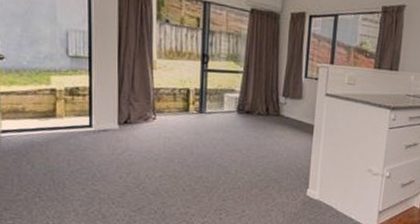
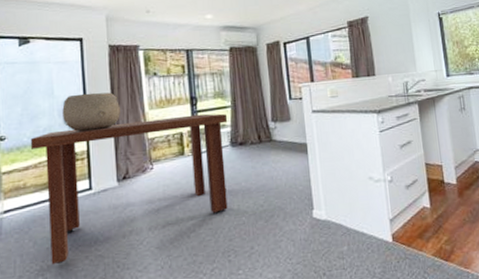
dining table: none [29,61,238,190] -> present [30,113,228,265]
ceramic pot: none [65,25,127,70] -> present [62,92,120,132]

